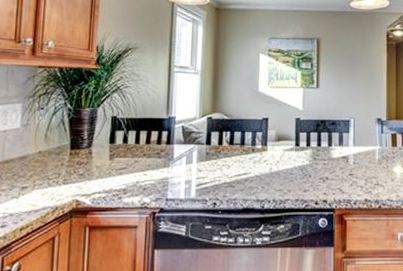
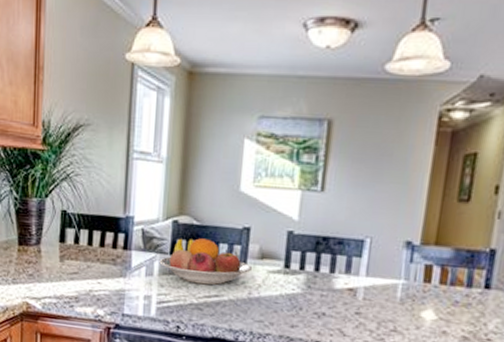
fruit bowl: none [197,130,272,166] -> present [159,238,253,286]

